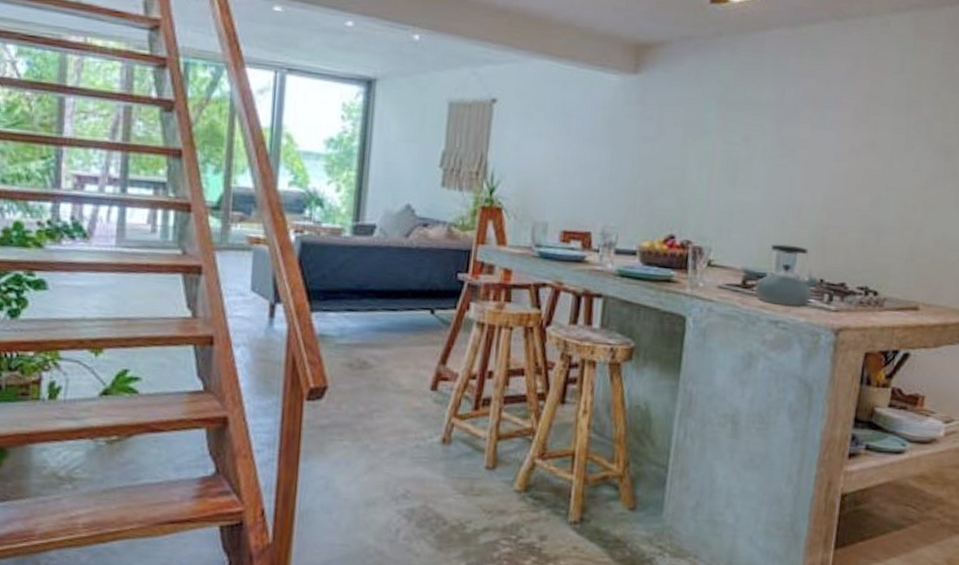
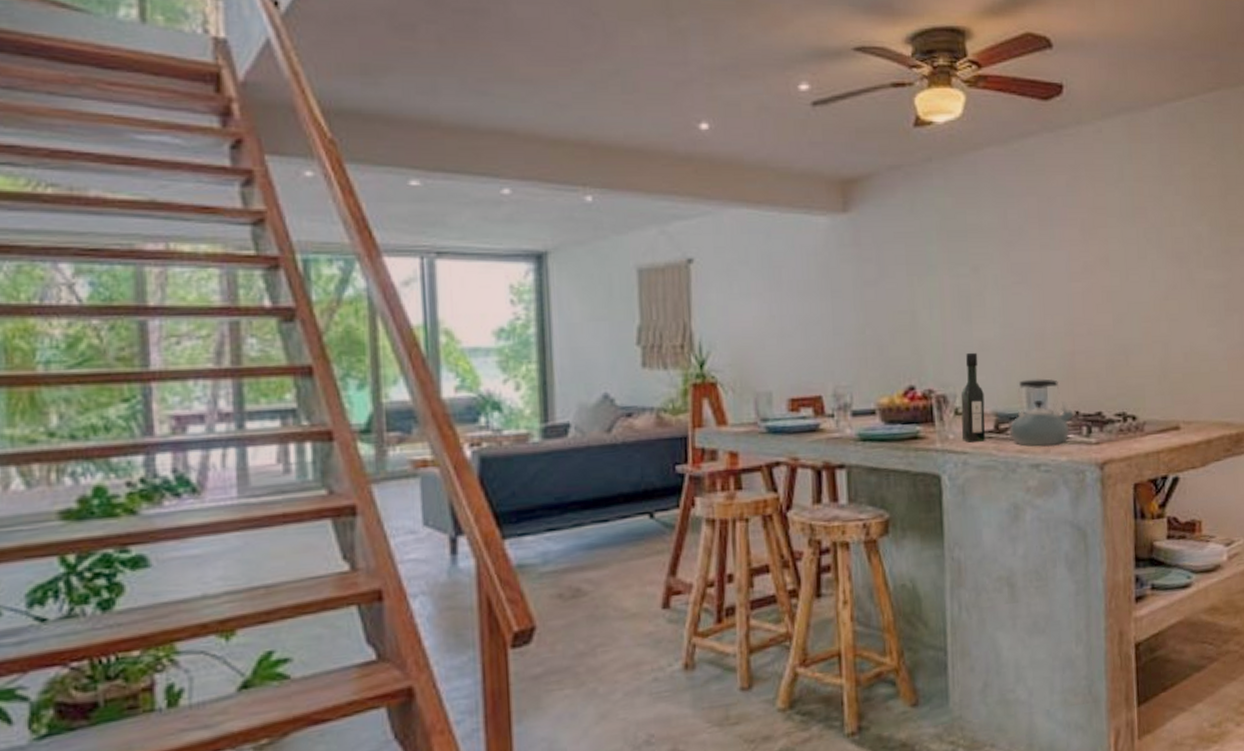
bottle: none [710,212,737,293] -> present [960,352,986,443]

